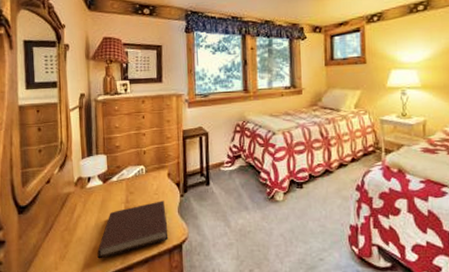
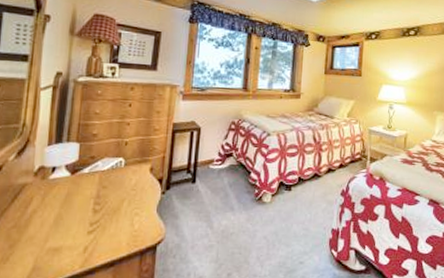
notebook: present [97,201,169,259] -> none [51,197,143,262]

